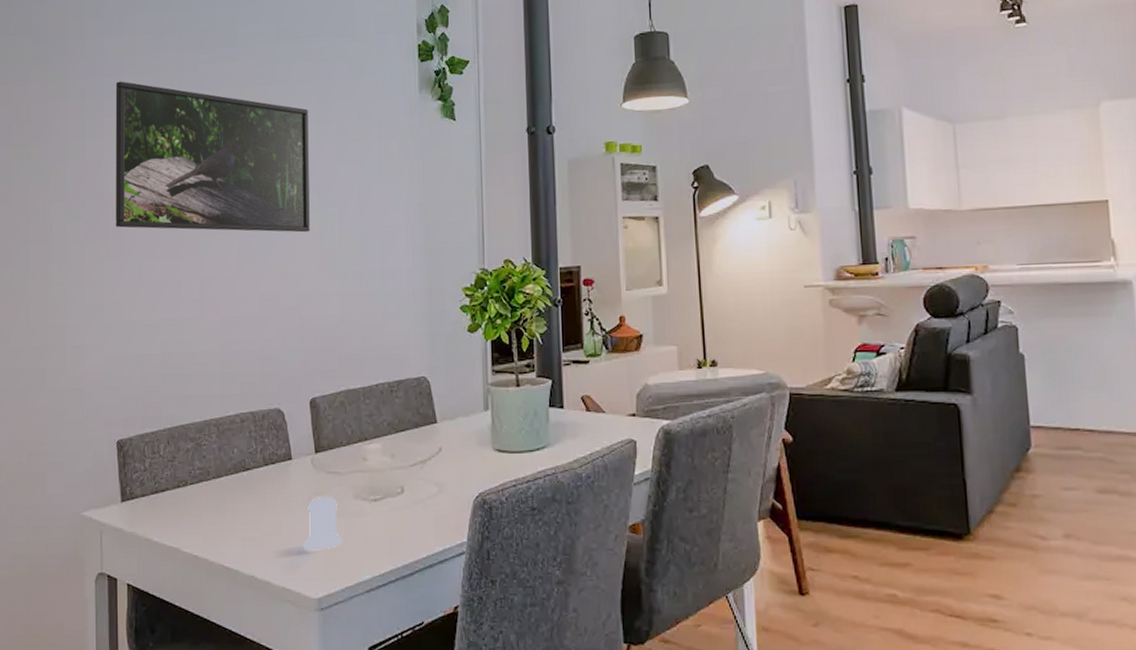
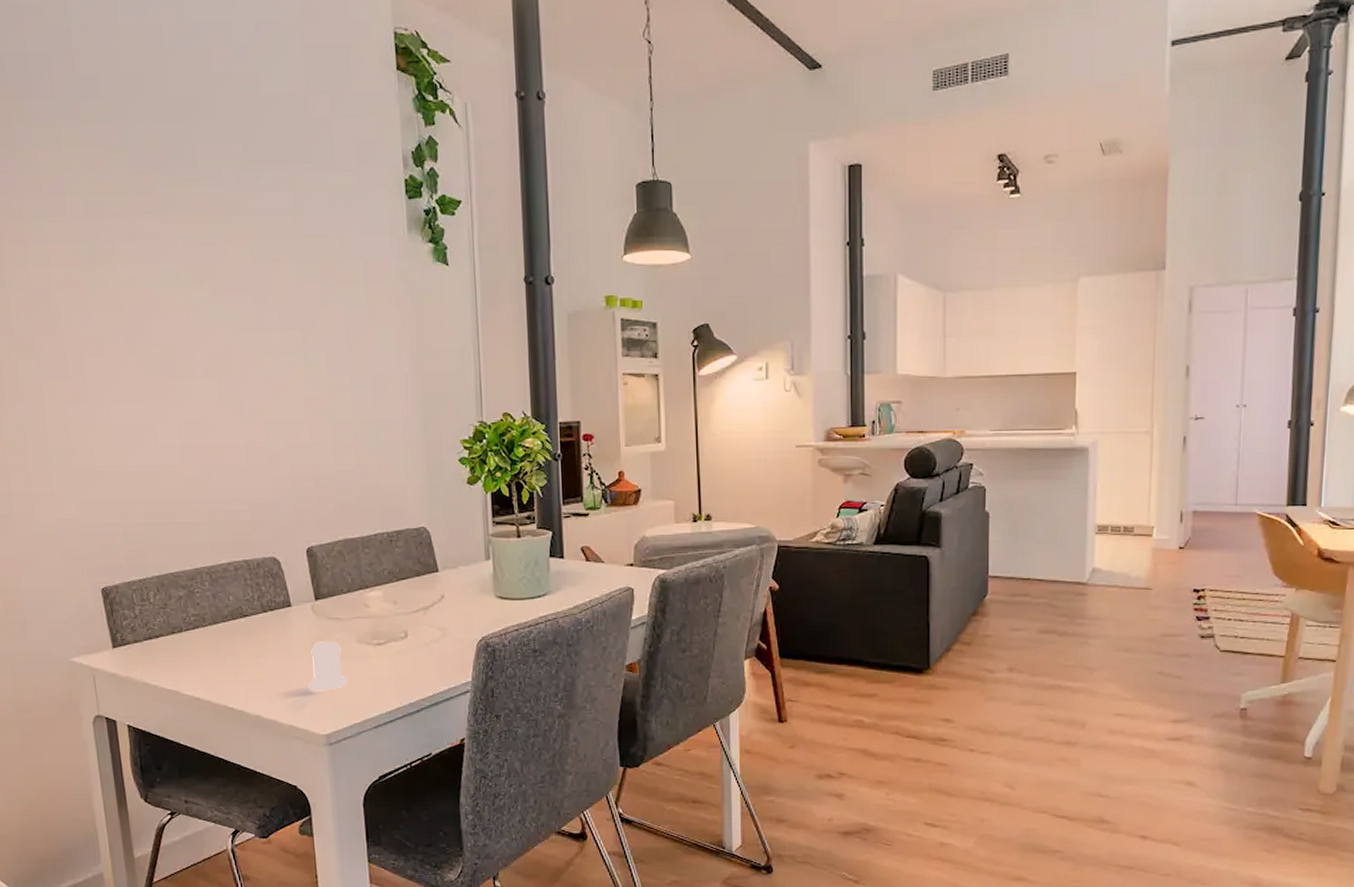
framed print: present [115,81,310,233] -> none [57,202,296,379]

